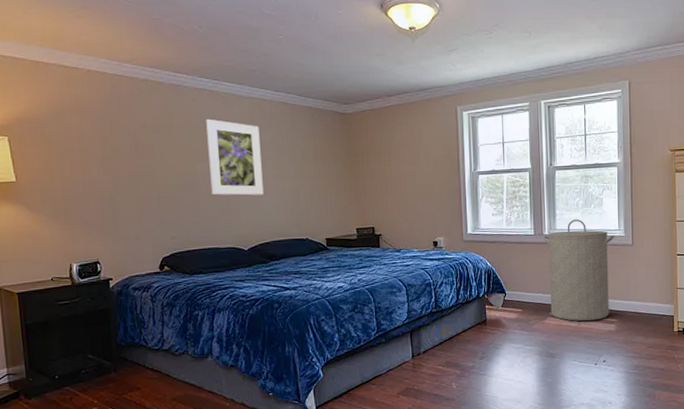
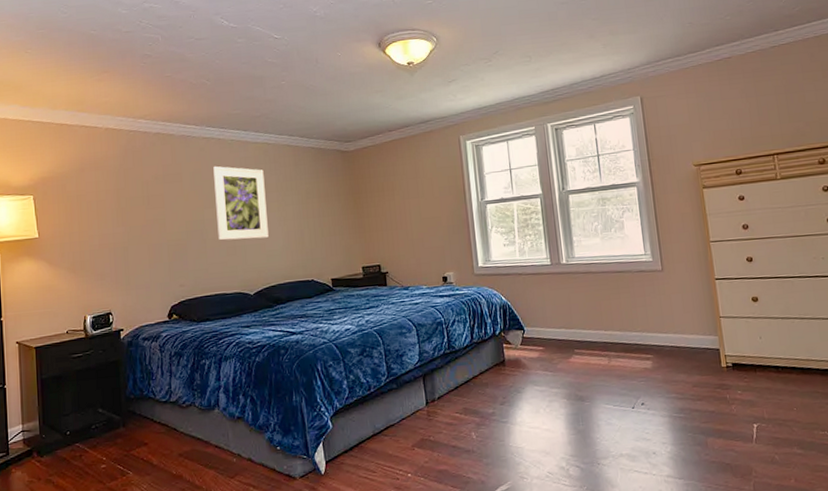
laundry hamper: present [544,219,615,321] -> none [561,245,643,359]

